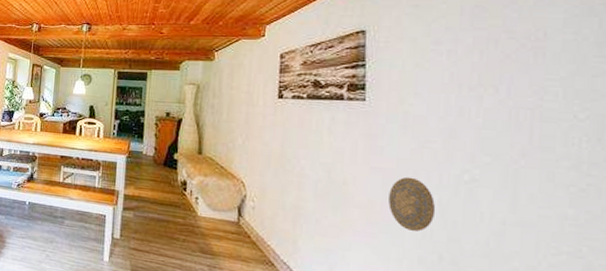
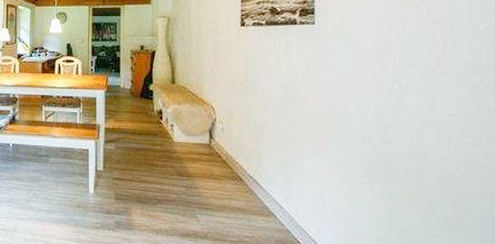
decorative plate: present [388,176,436,232] -> none [335,90,373,138]

